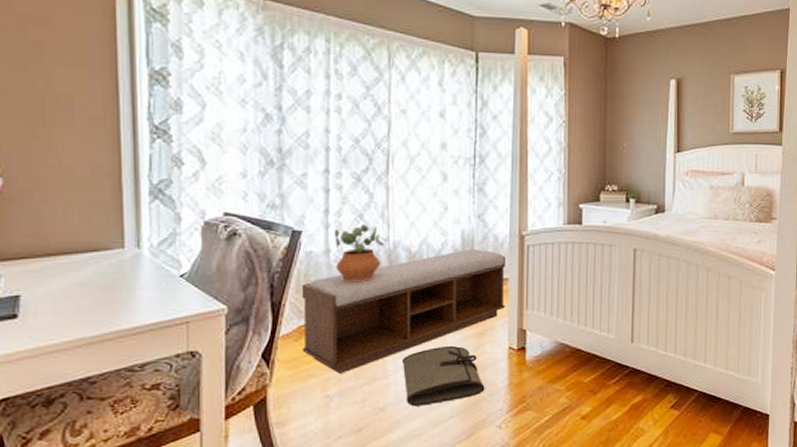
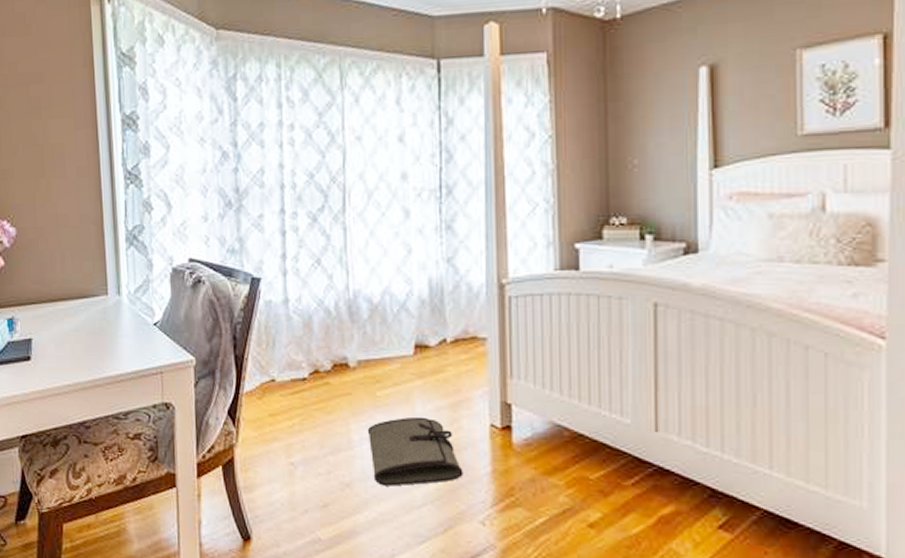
bench: present [301,249,506,374] -> none [262,301,484,439]
potted plant: present [334,225,388,283] -> none [292,271,348,337]

